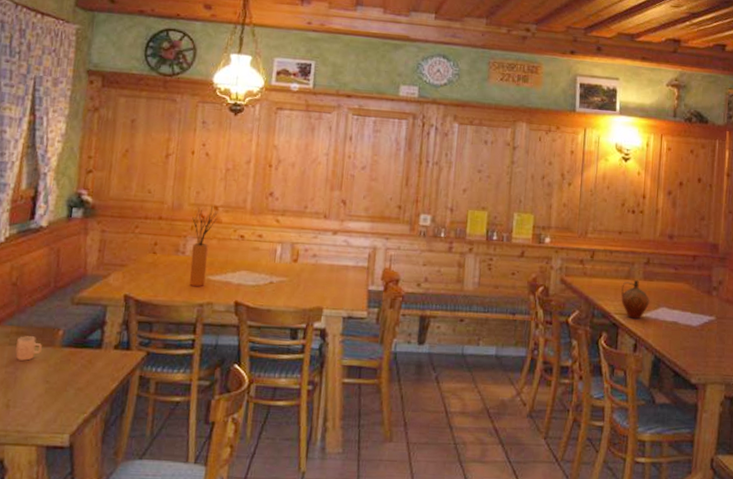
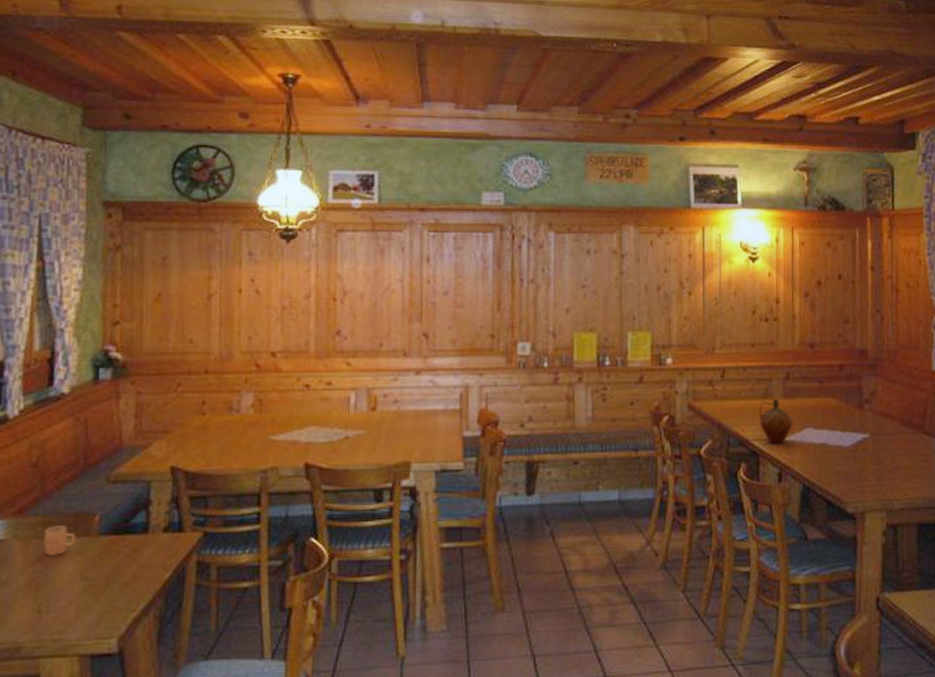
vase: present [189,206,218,287] -> none [245,353,276,450]

